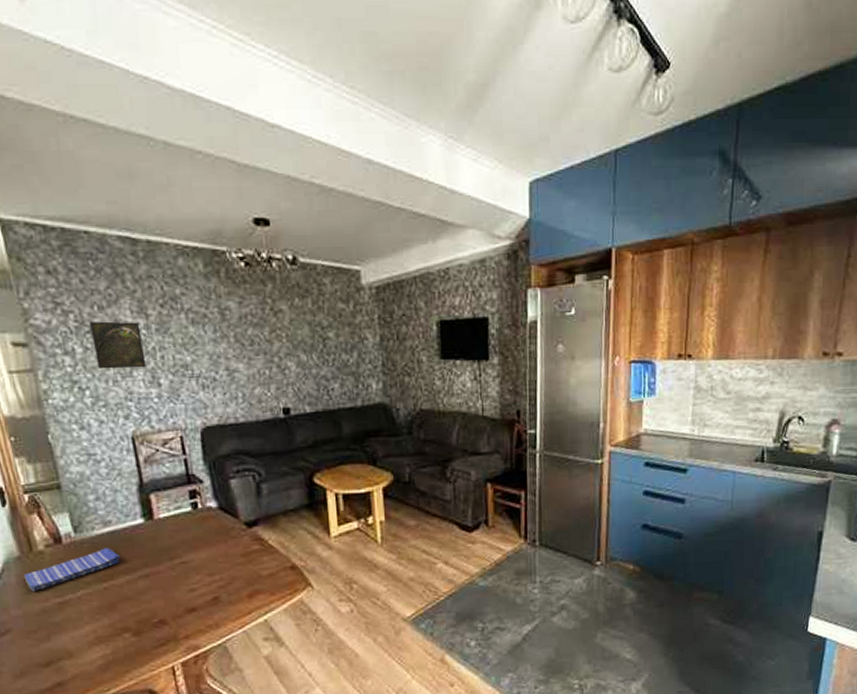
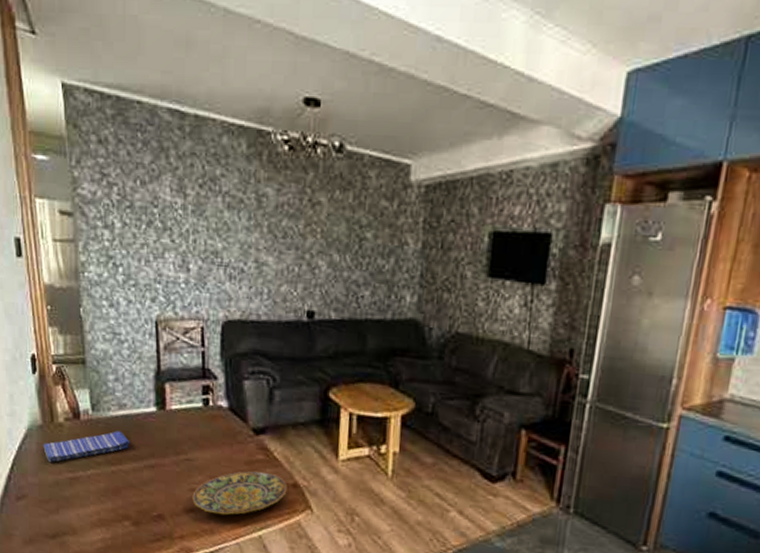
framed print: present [89,321,146,370] -> none [130,196,179,250]
plate: none [192,560,286,609] -> present [192,471,288,516]

